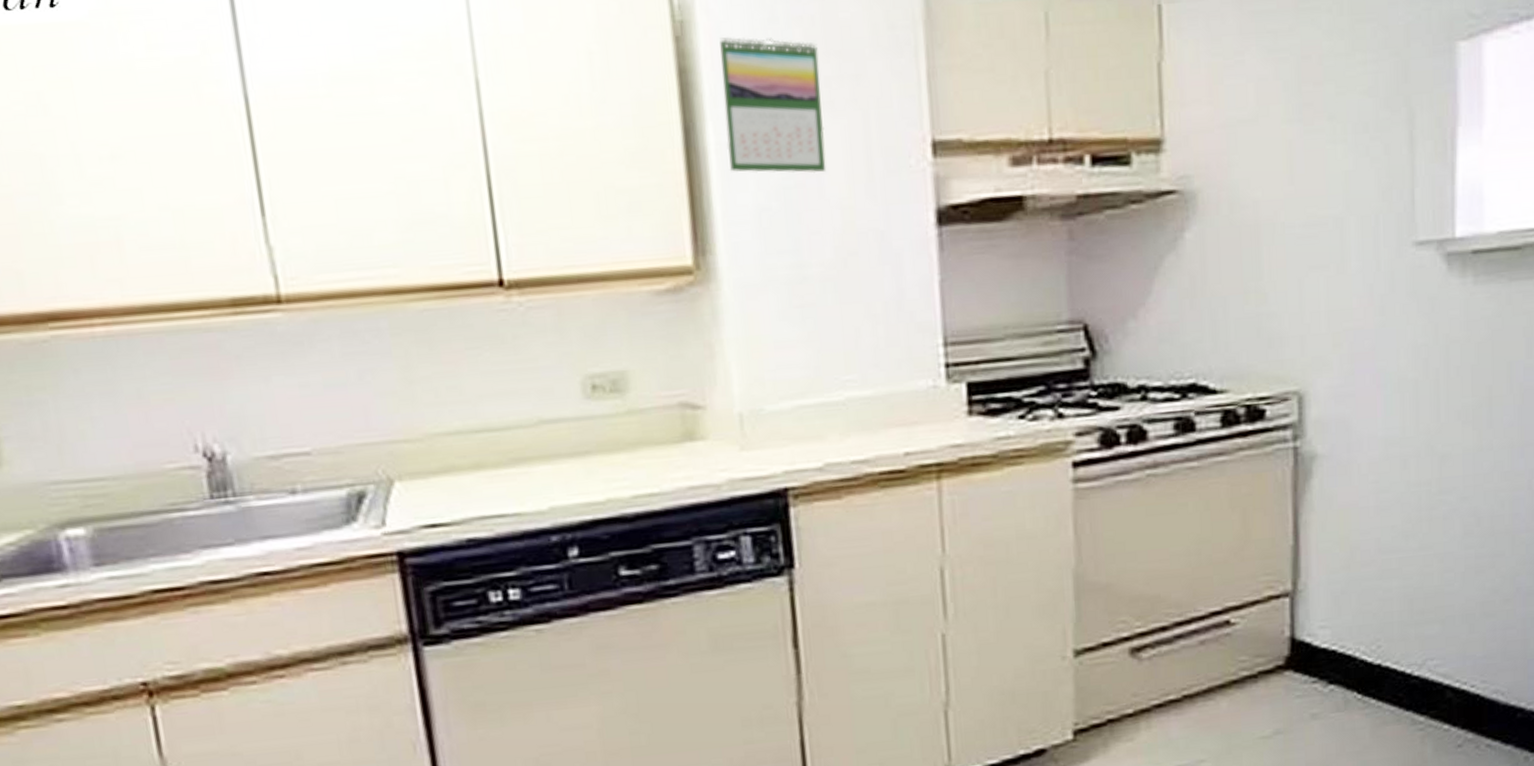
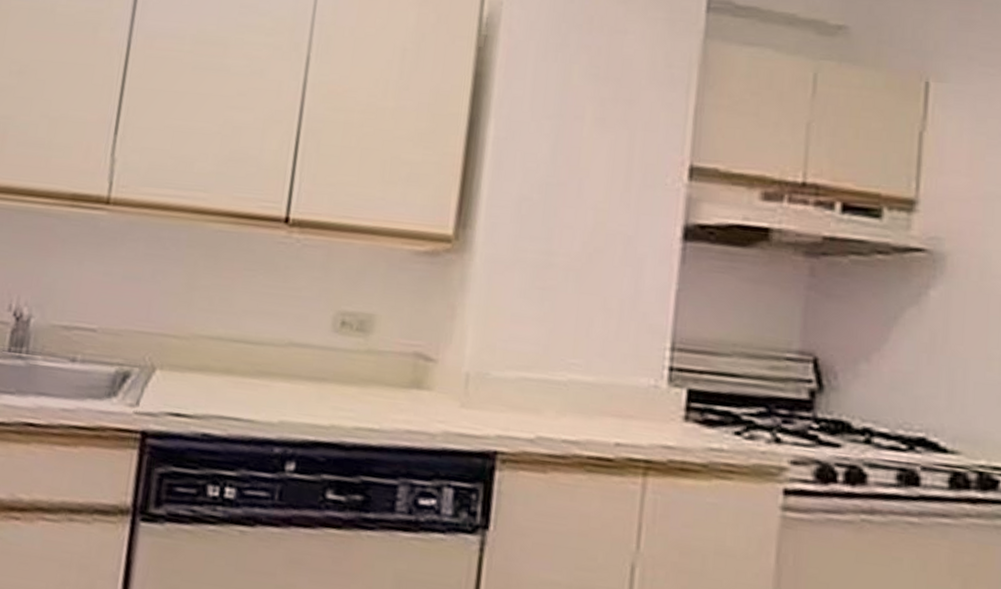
calendar: present [719,37,827,174] -> none [501,53,600,177]

